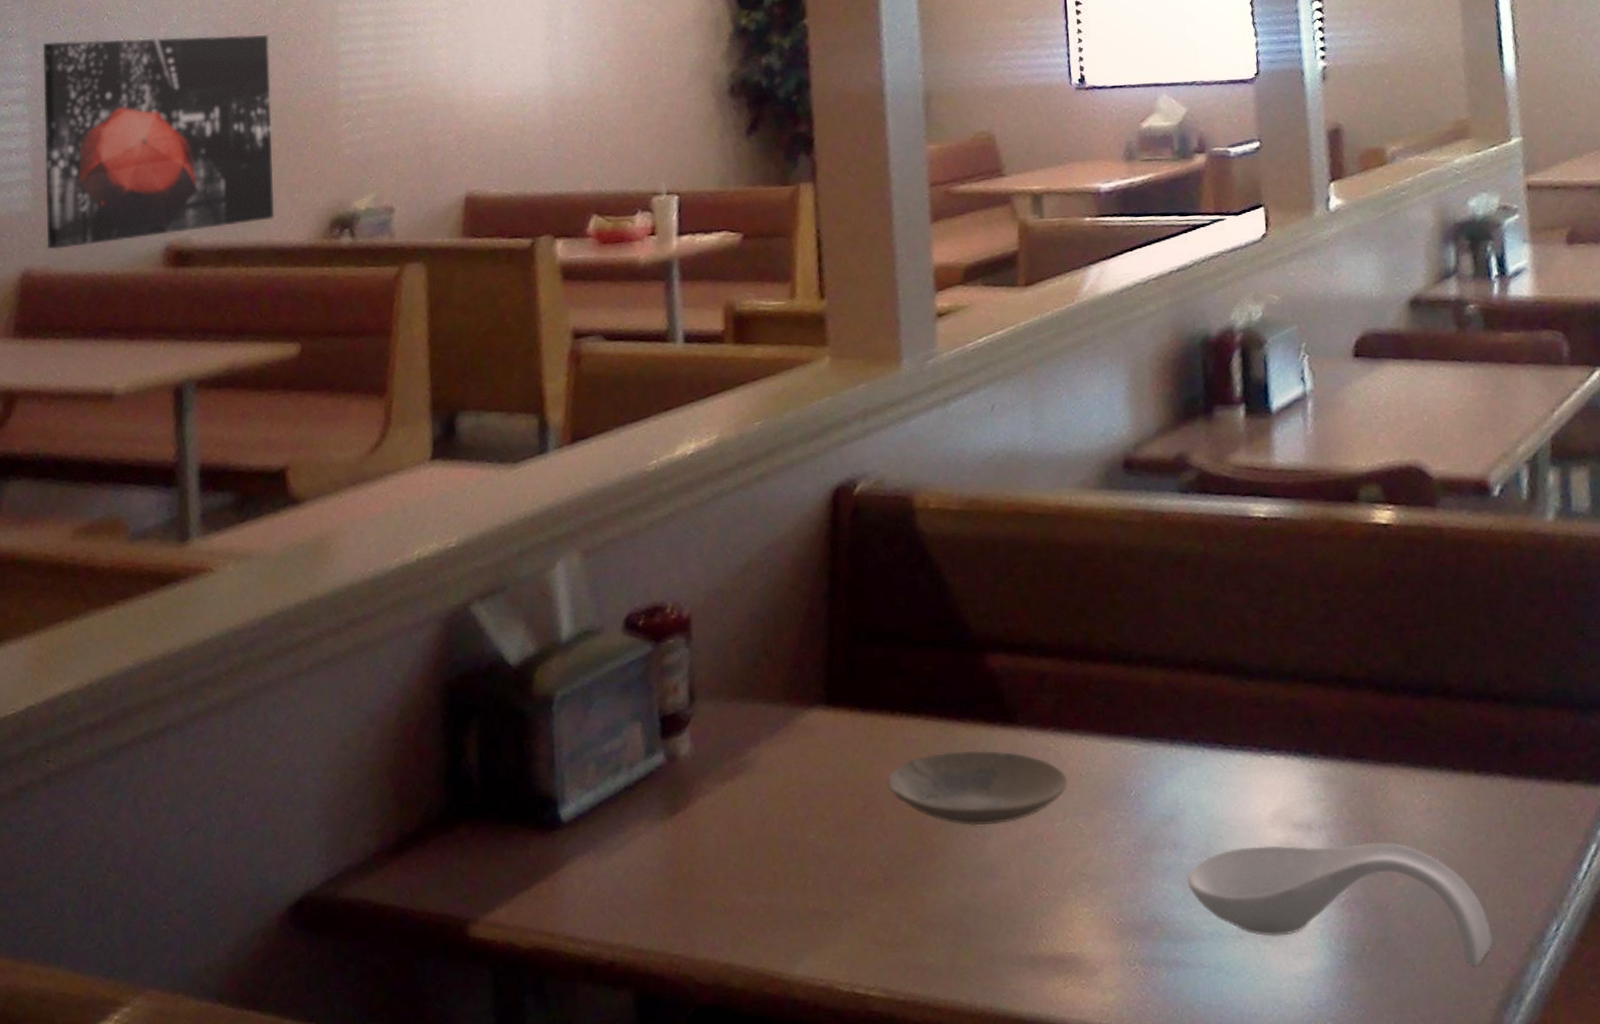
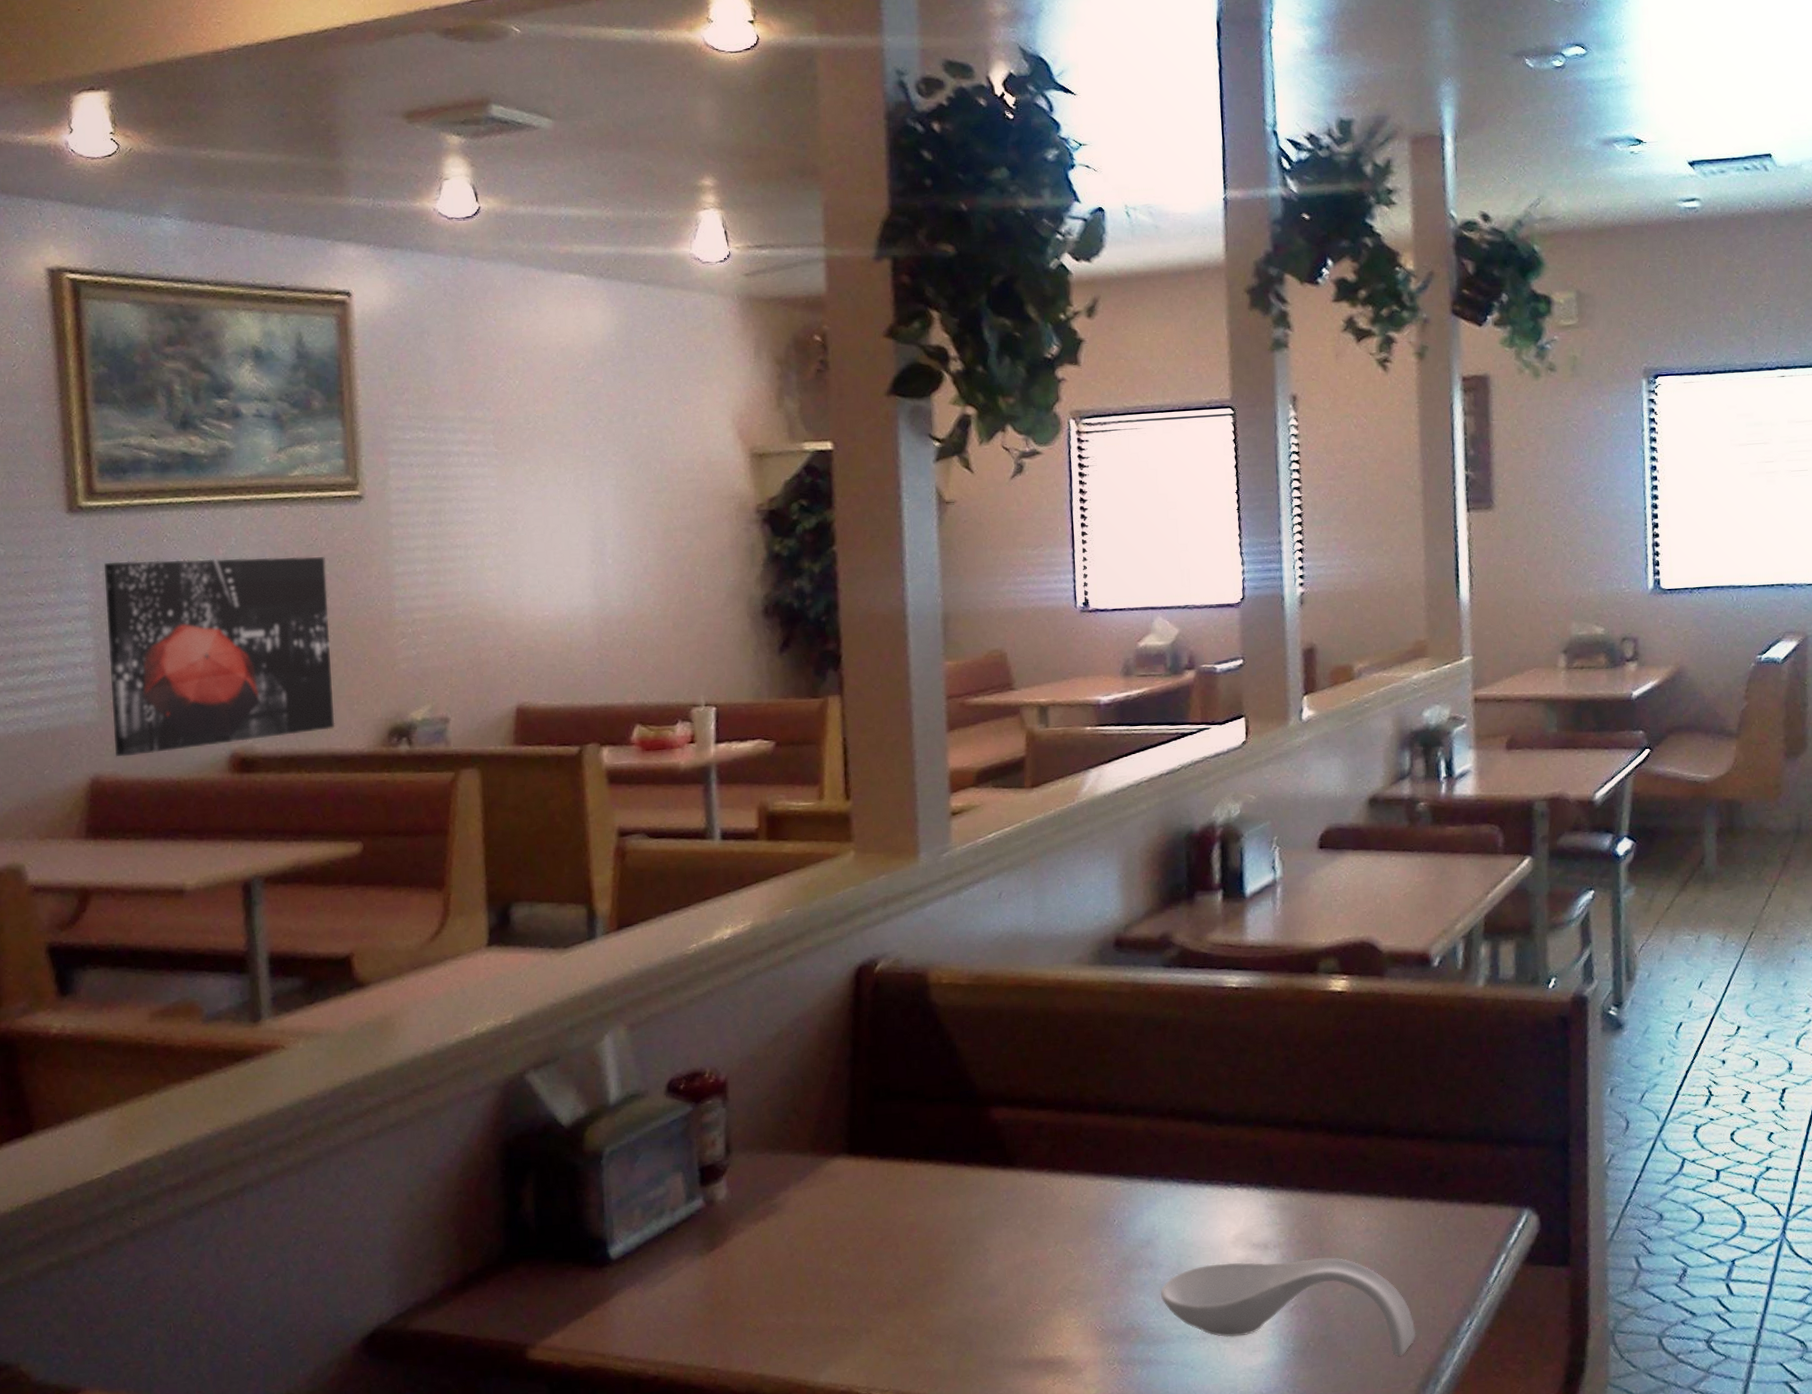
plate: present [886,750,1068,826] -> none [901,1189,1060,1253]

